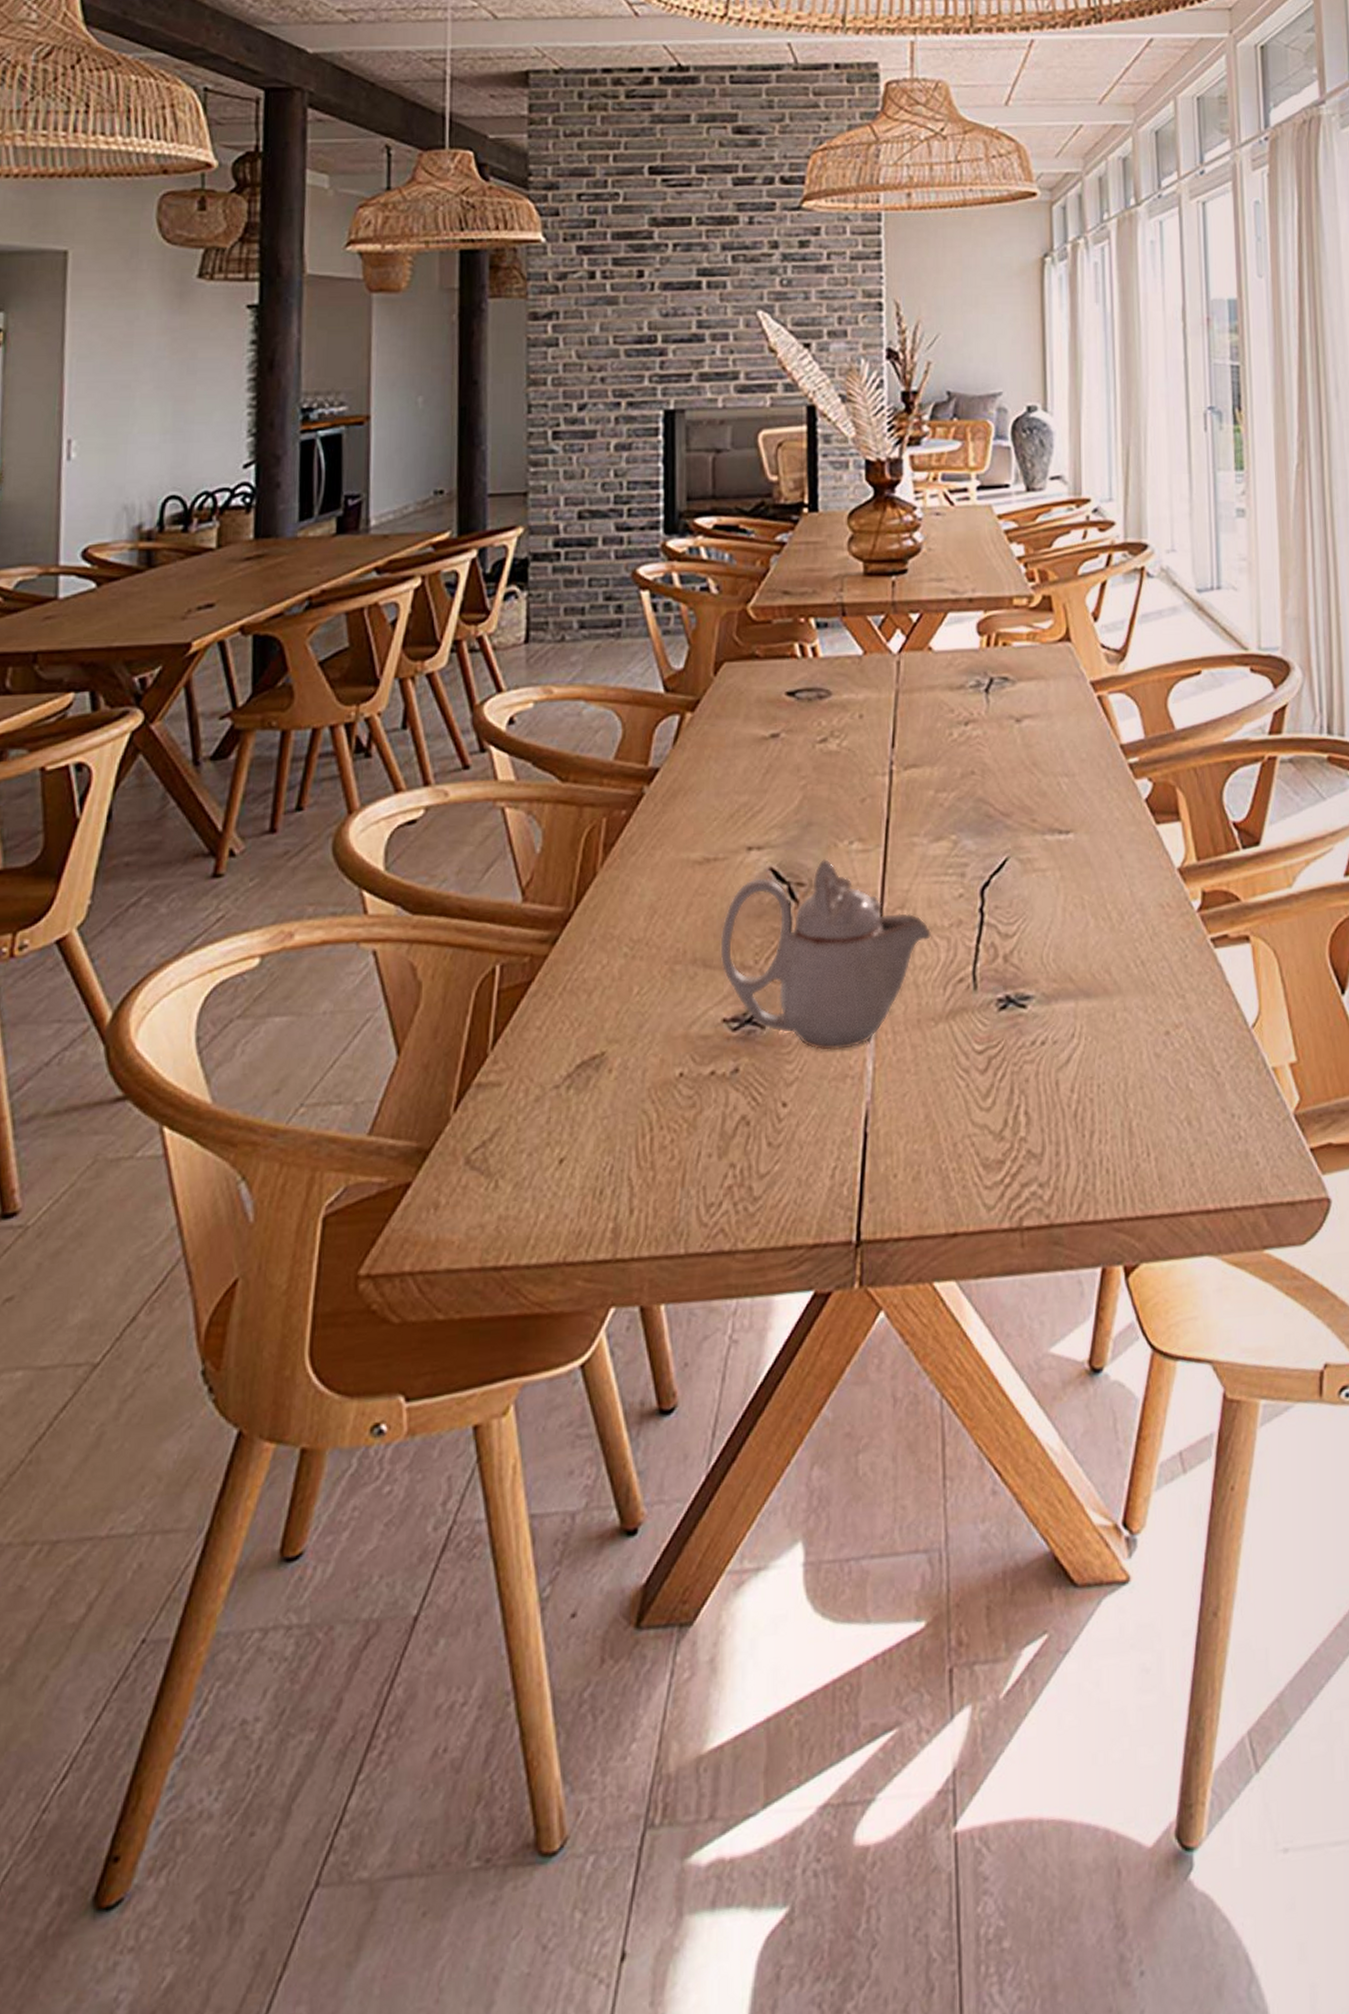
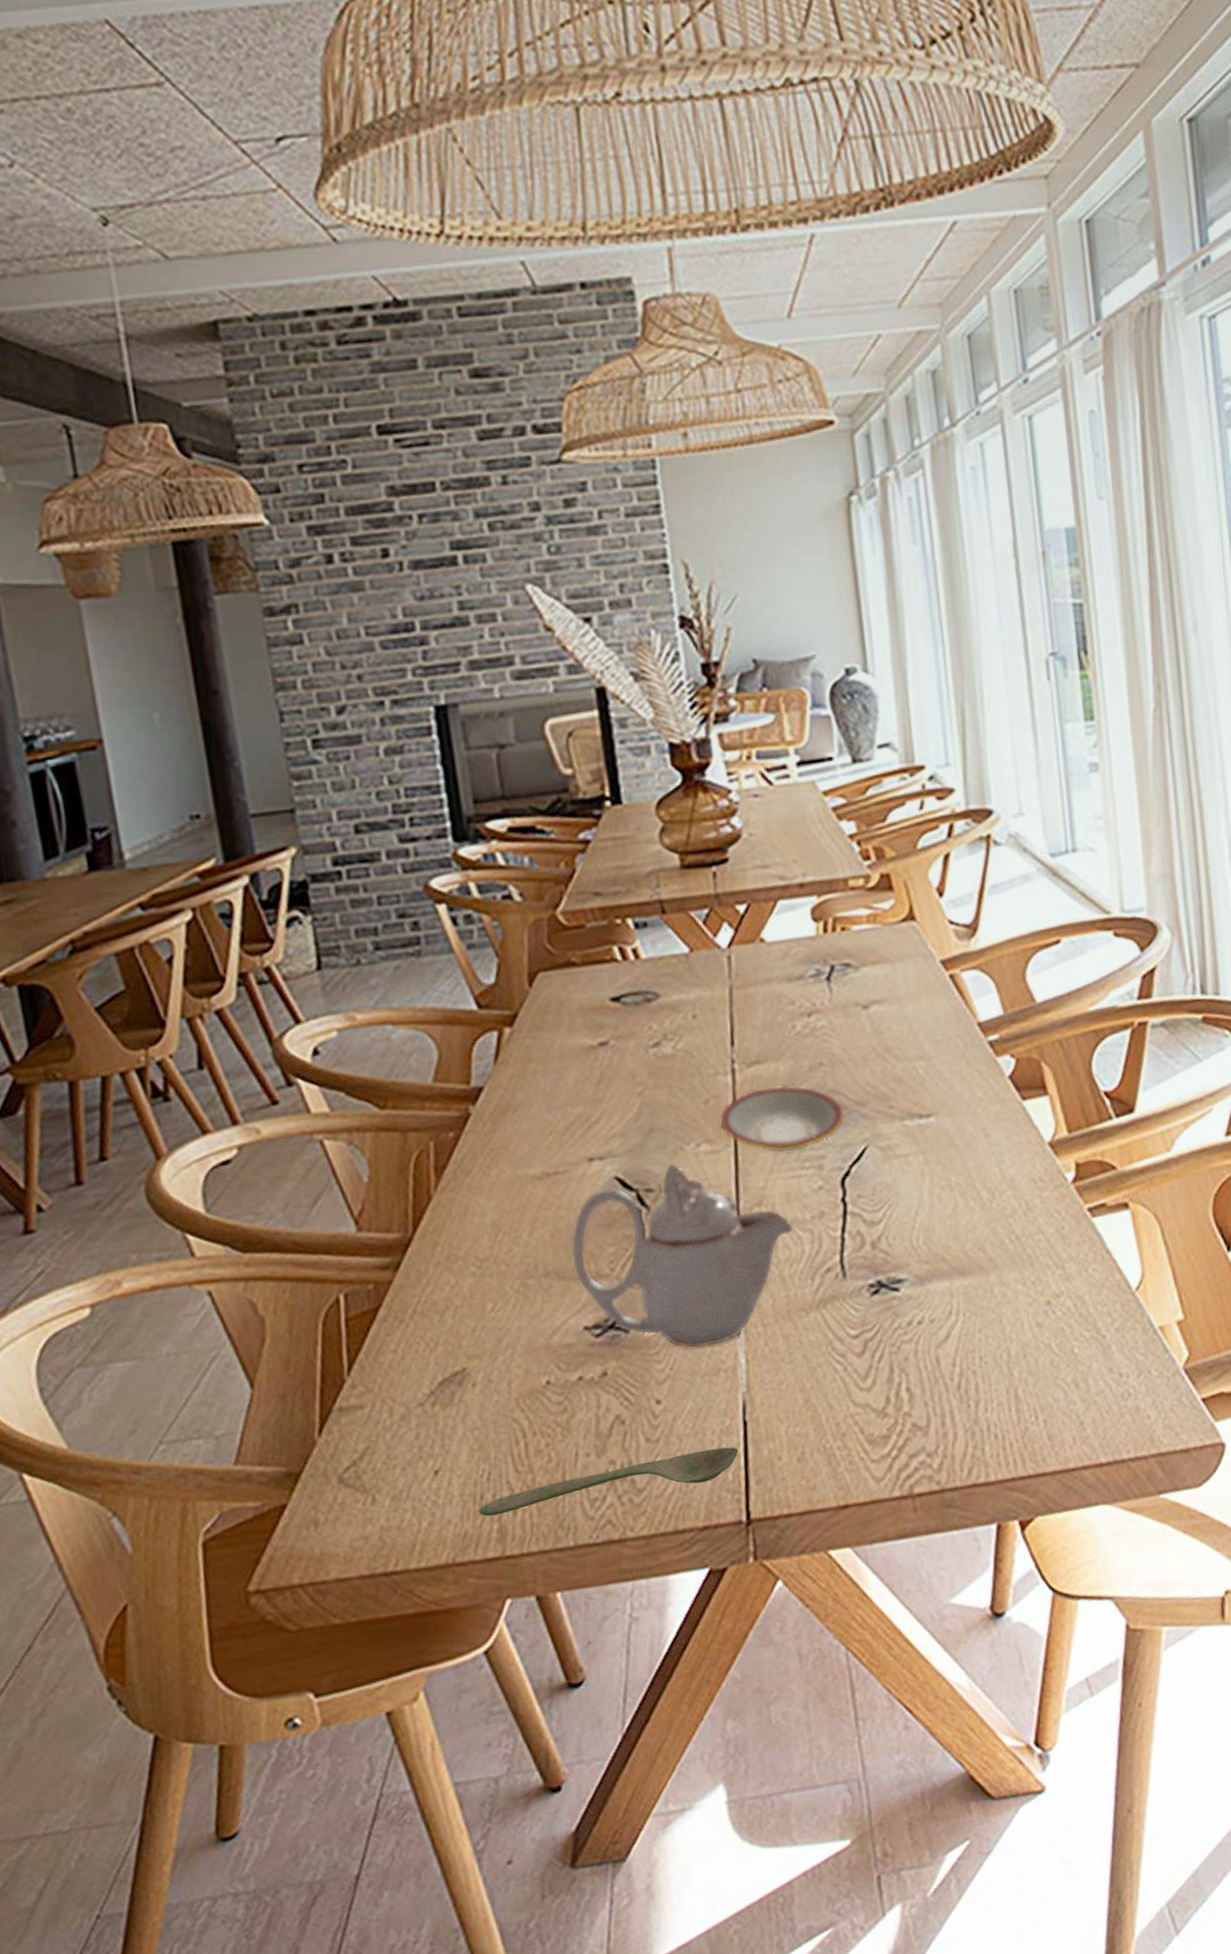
spoon: none [595,1159,856,1214] -> present [477,1447,739,1517]
plate: none [874,791,990,857] -> present [720,1085,845,1153]

